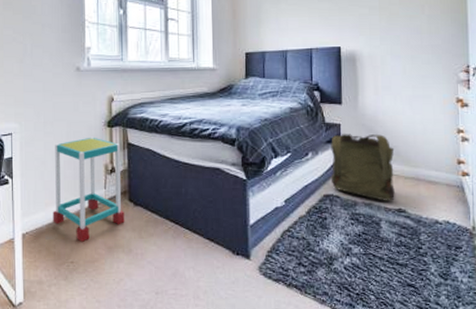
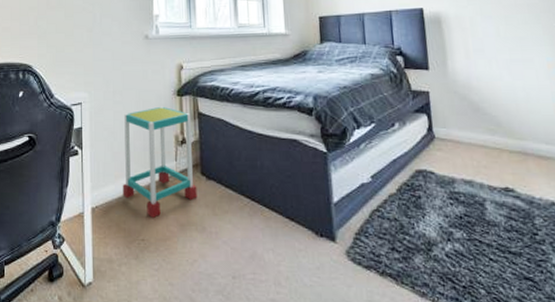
backpack: present [330,134,396,201] -> none [419,102,501,179]

